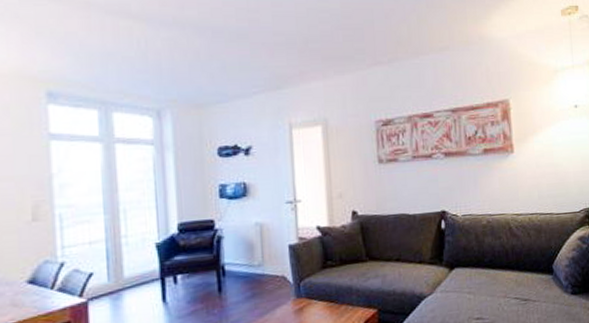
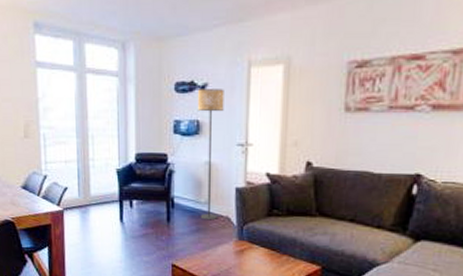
floor lamp: none [241,151,273,284] -> present [197,89,224,221]

